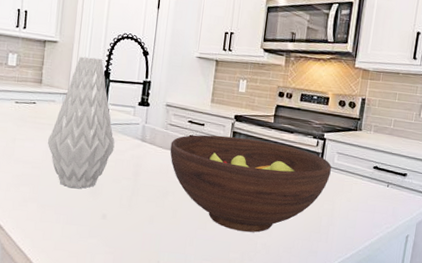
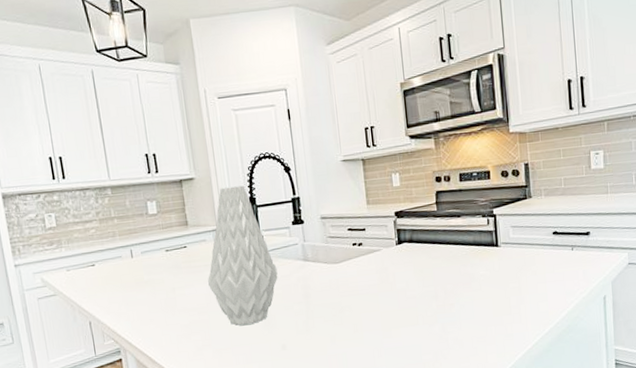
fruit bowl: present [170,134,332,233] -> none [335,231,509,331]

